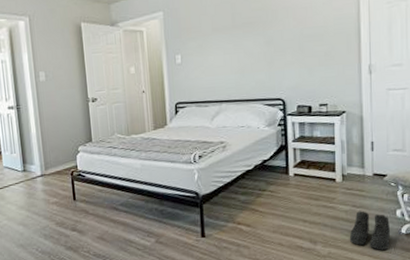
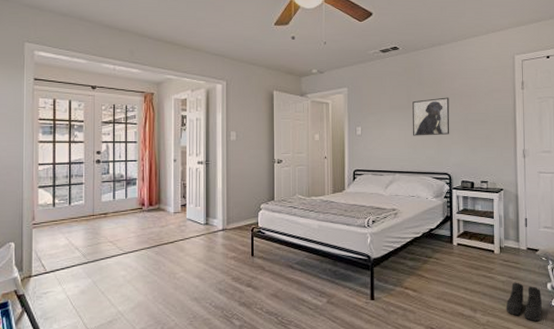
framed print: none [238,11,283,60] -> present [412,97,450,136]

